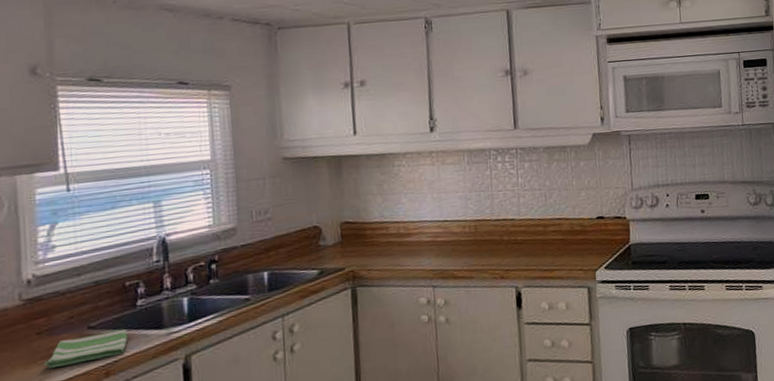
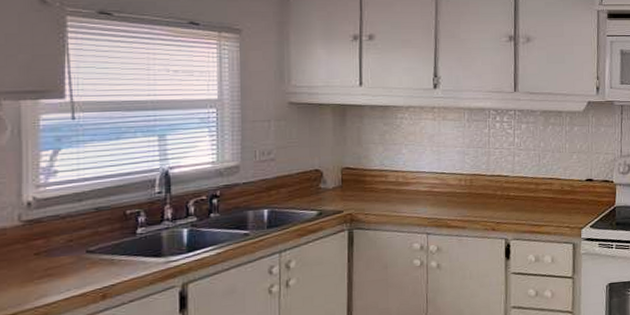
dish towel: present [44,328,128,369] -> none [41,254,126,289]

